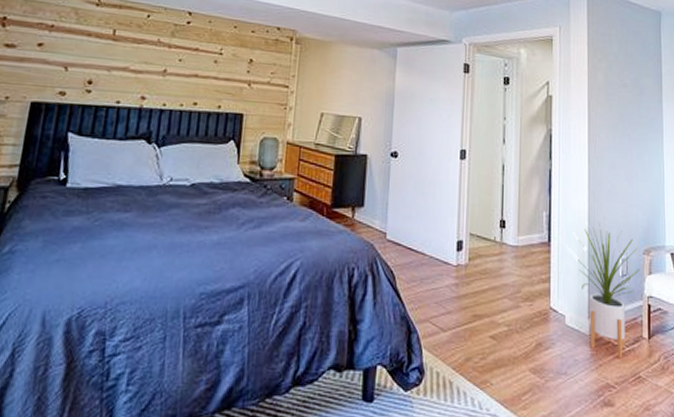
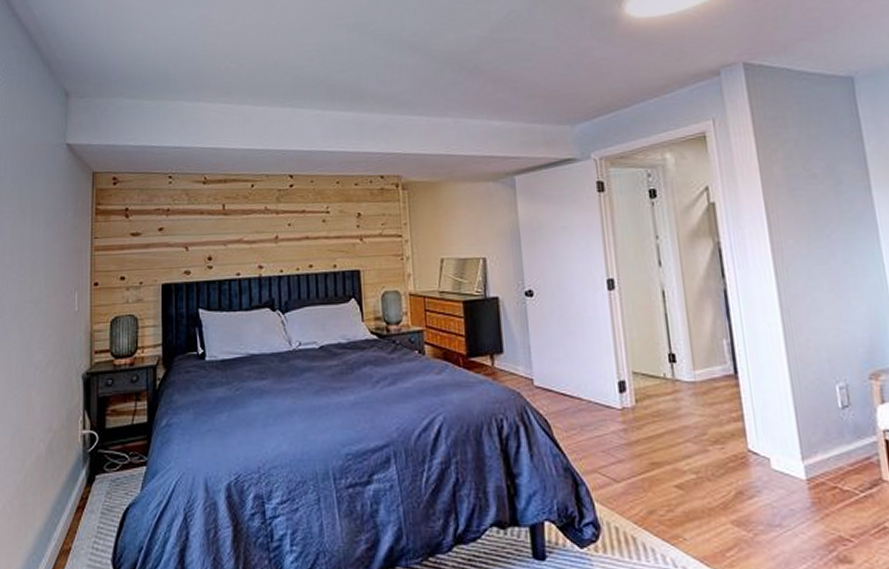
house plant: present [578,223,639,359] -> none [774,346,867,507]

